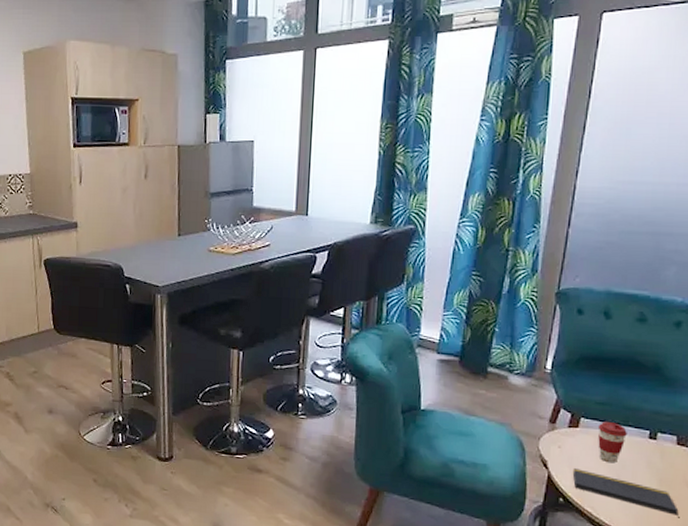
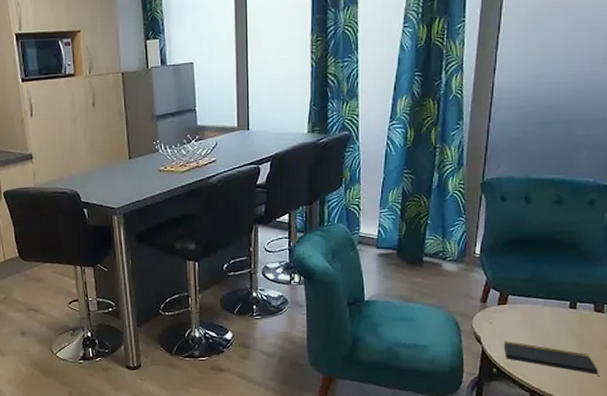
coffee cup: present [597,422,627,464] -> none [524,297,550,334]

